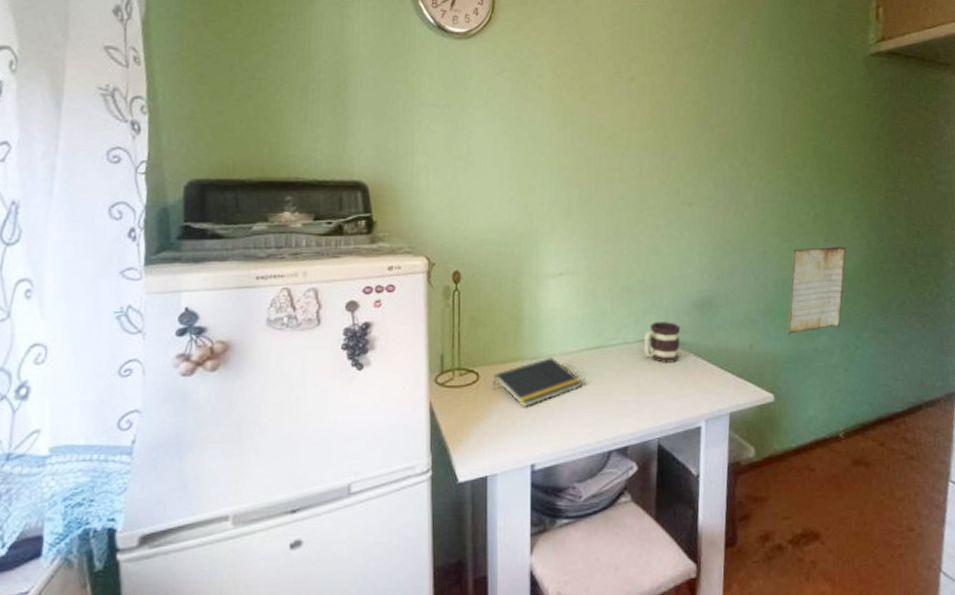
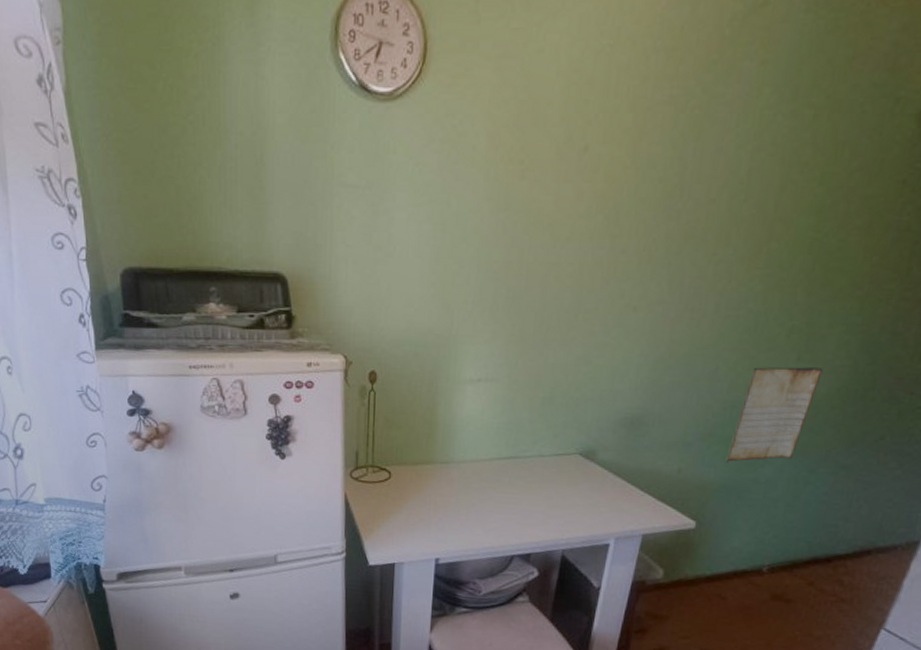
notepad: present [493,357,583,407] -> none [404,463,492,507]
mug: present [643,322,681,363] -> none [558,437,603,480]

